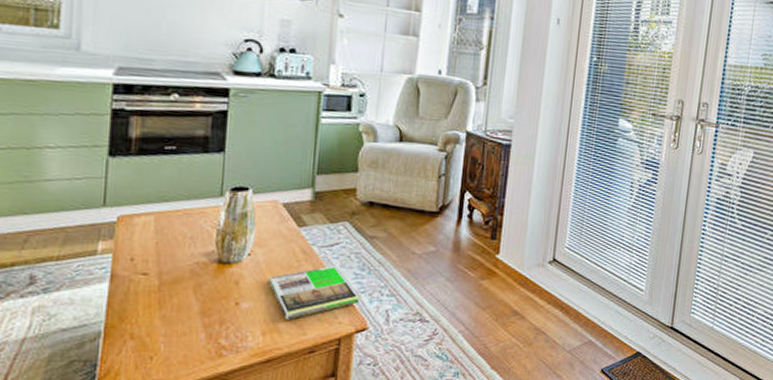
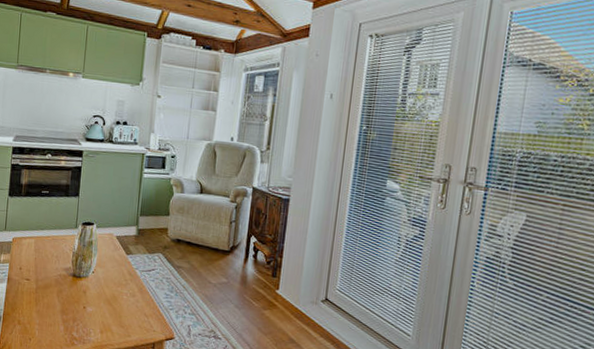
magazine: present [269,266,360,320] -> none [106,286,169,324]

